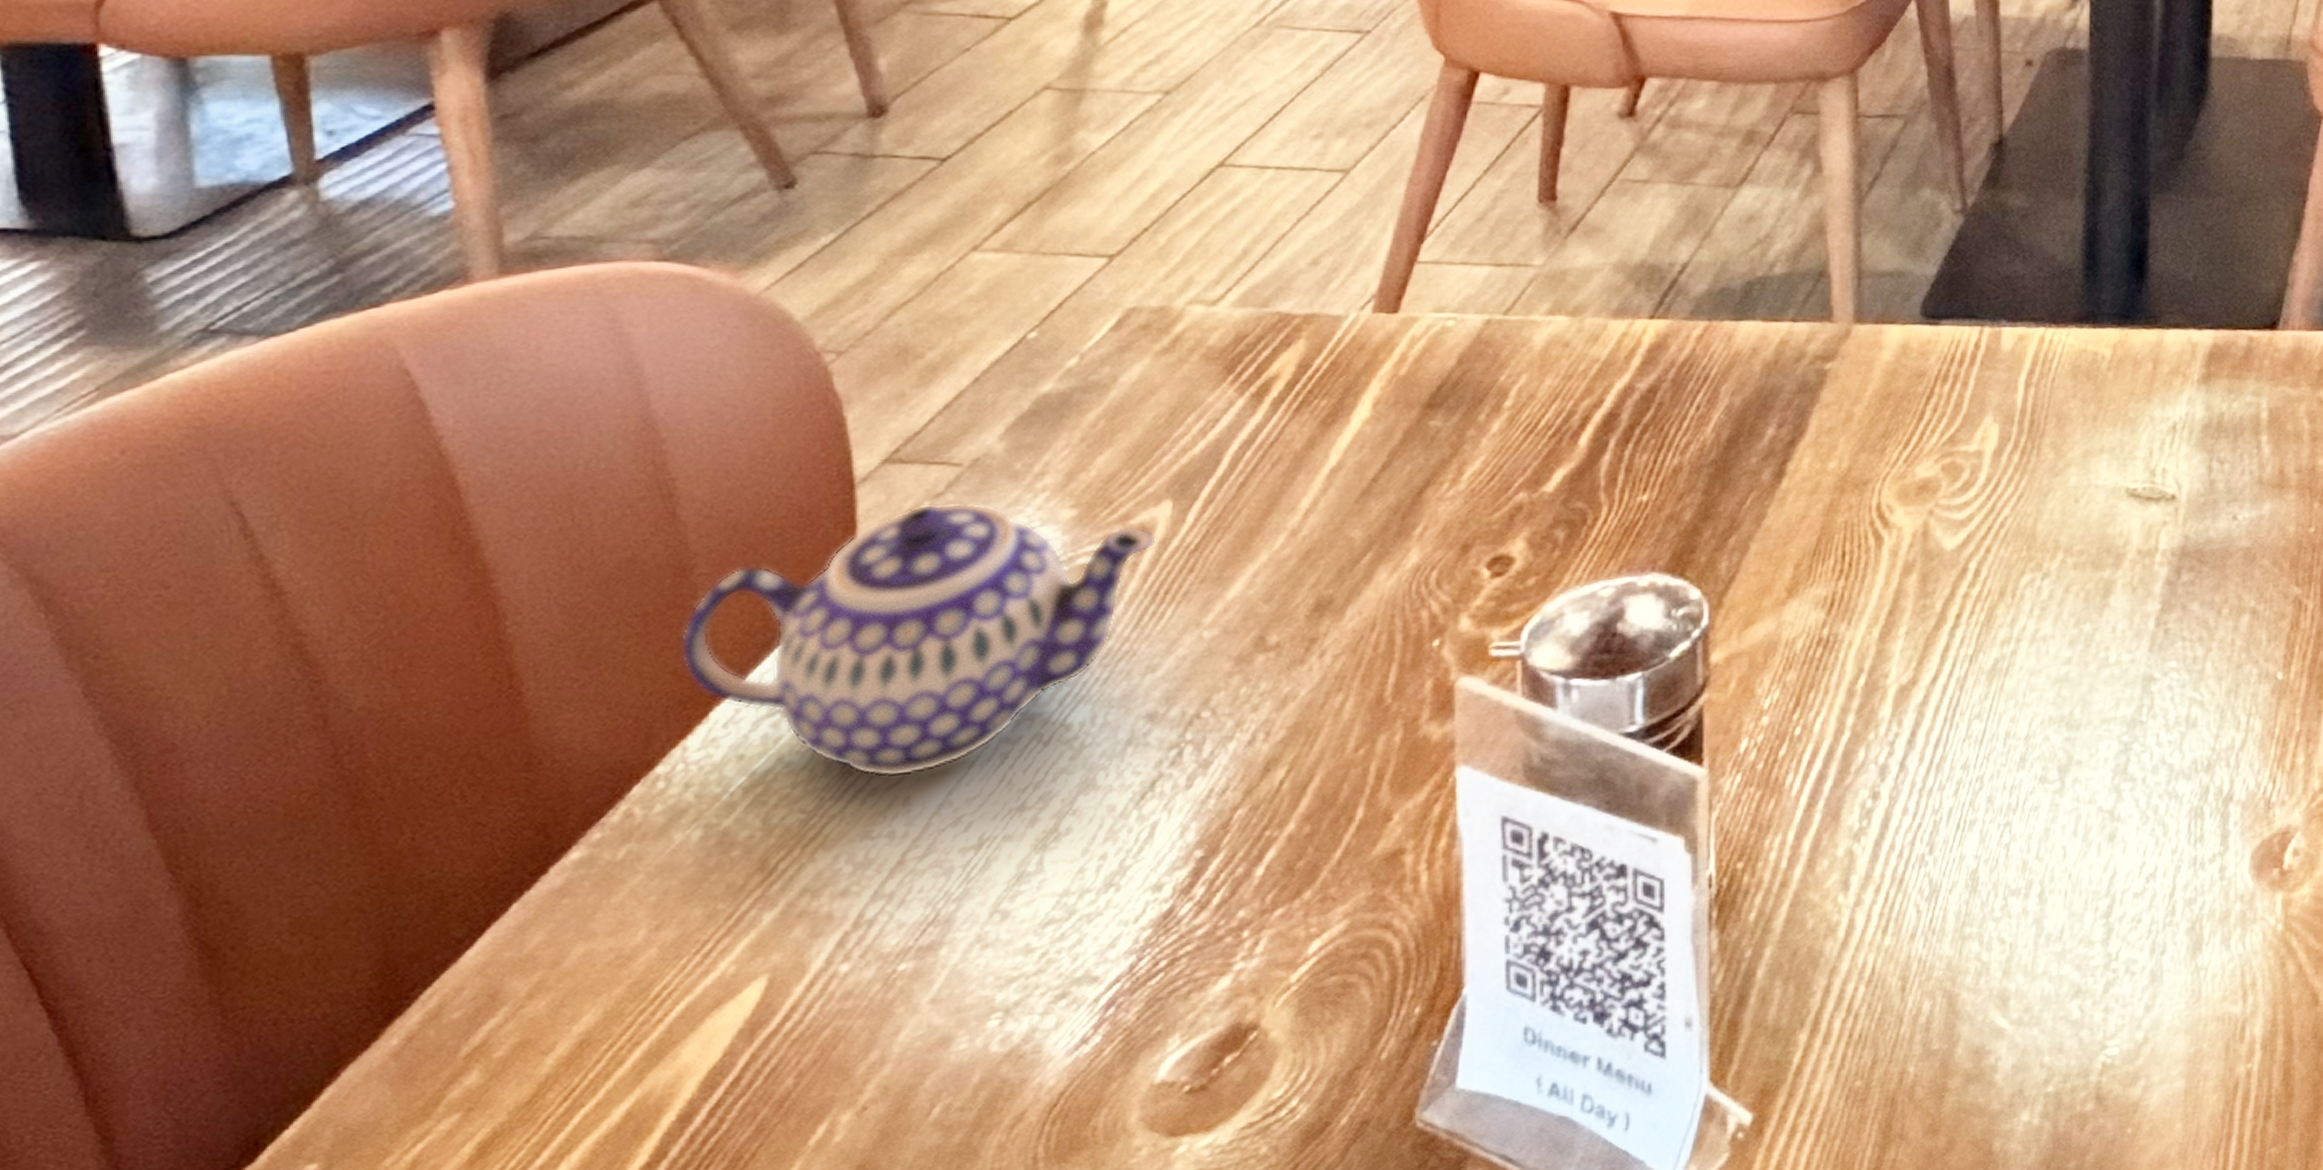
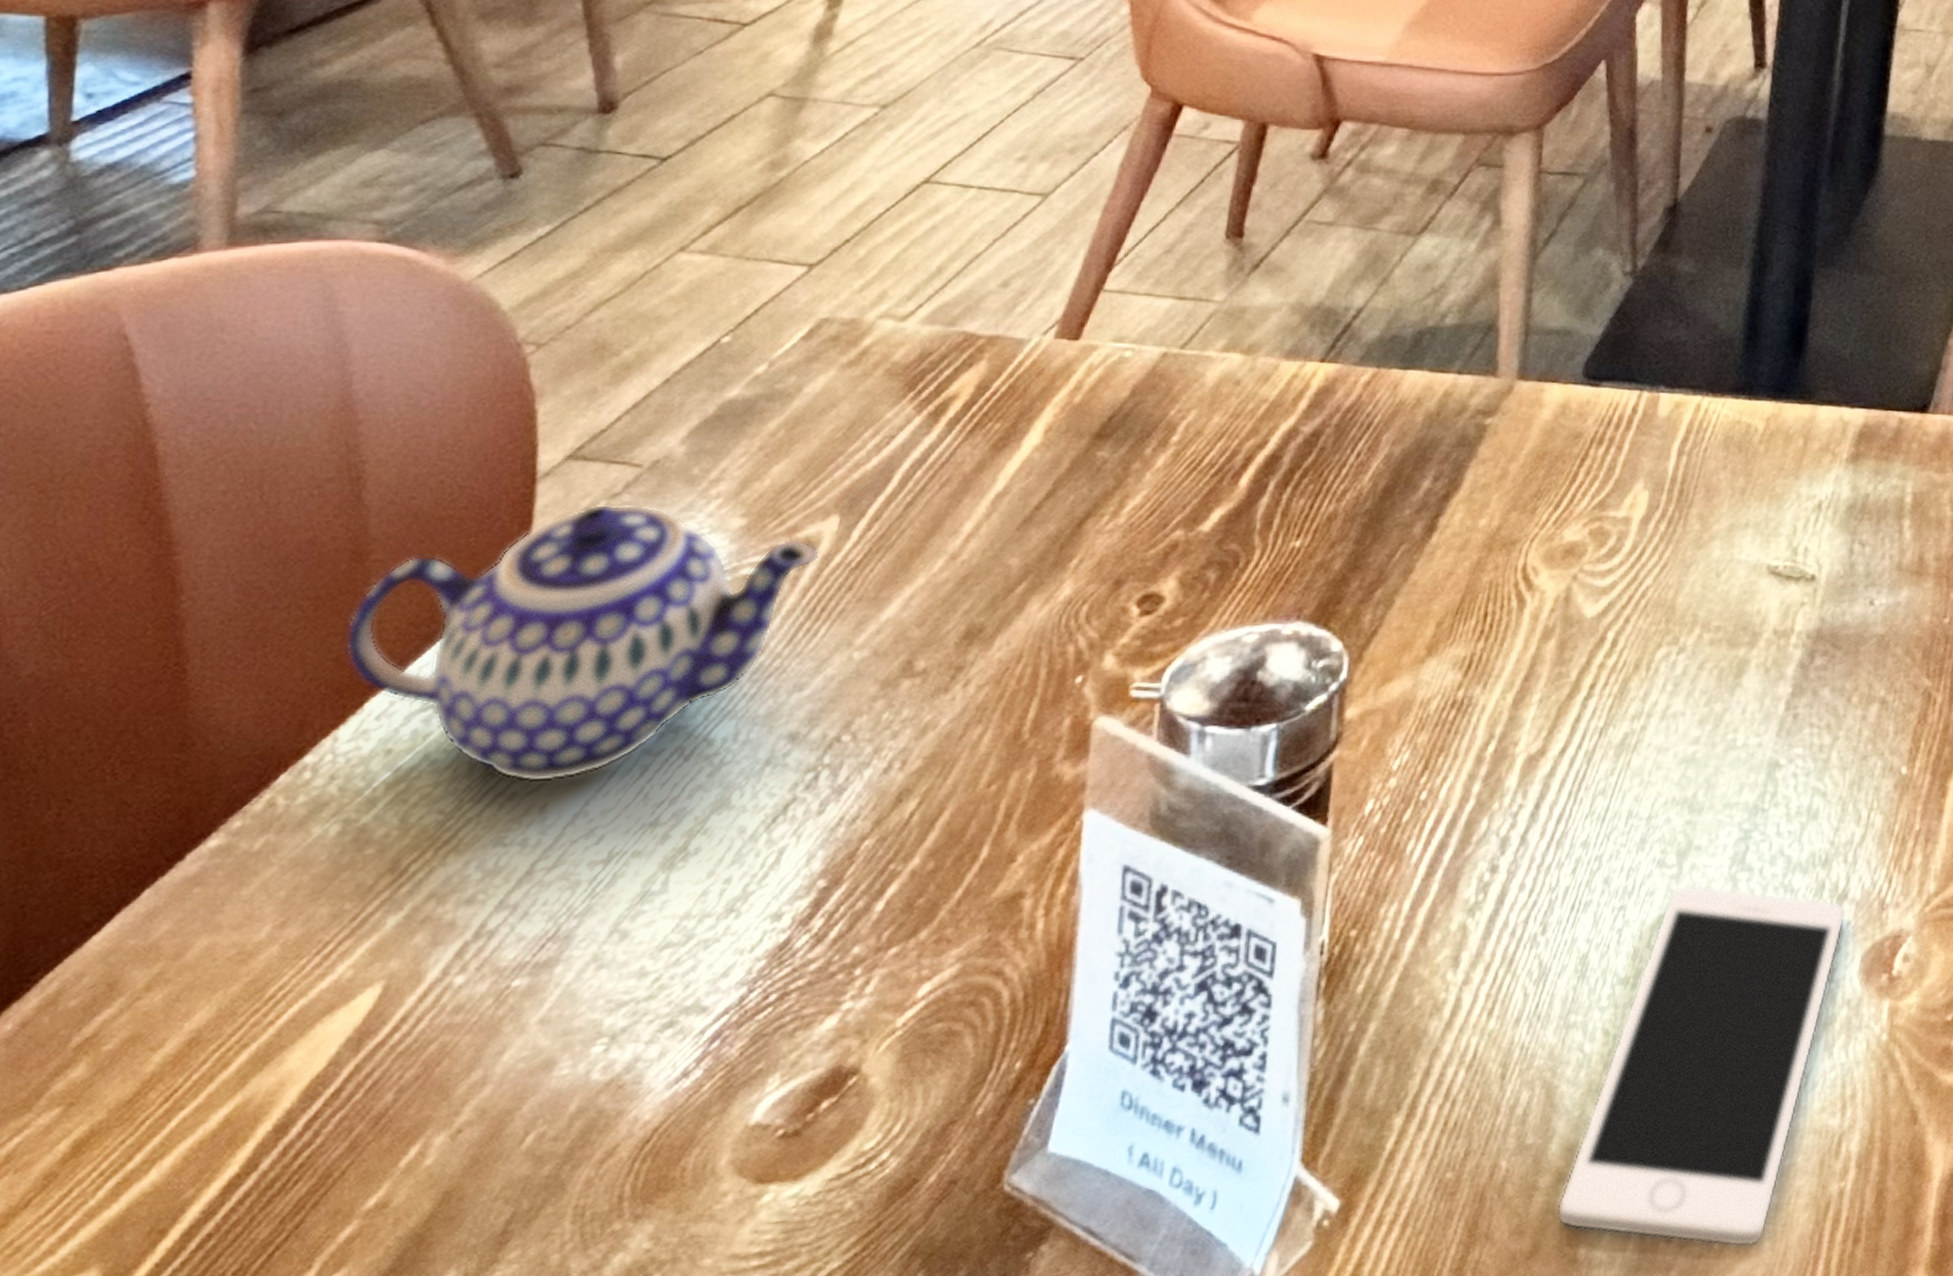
cell phone: none [1968,797,2232,1130] -> present [1556,884,1846,1247]

